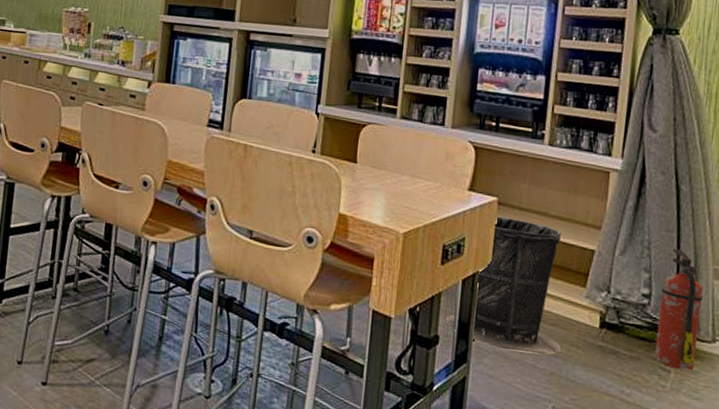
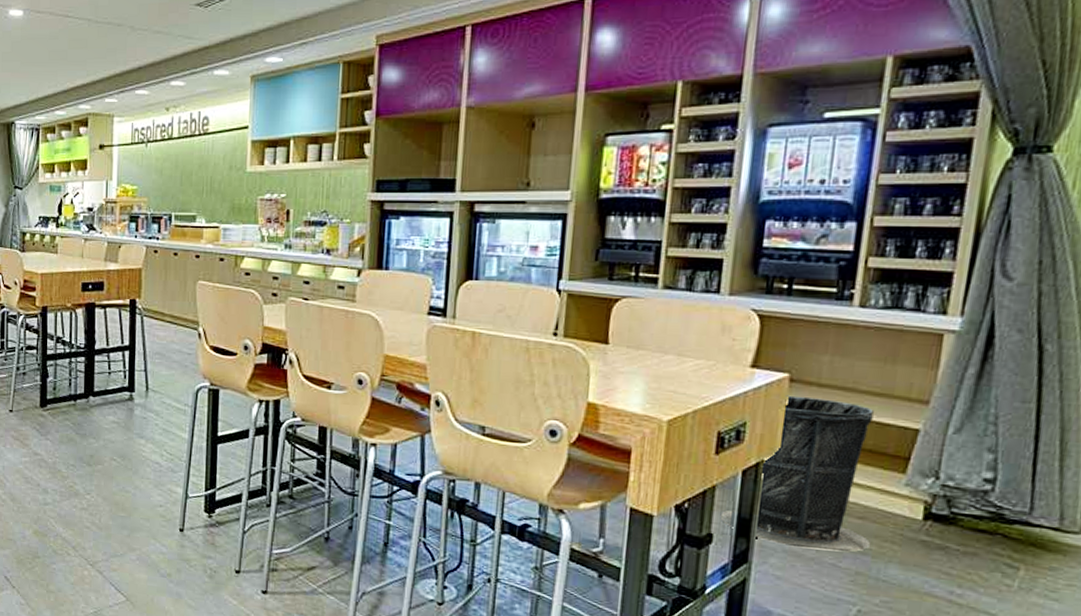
fire extinguisher: present [654,248,703,371] -> none [997,422,1071,567]

